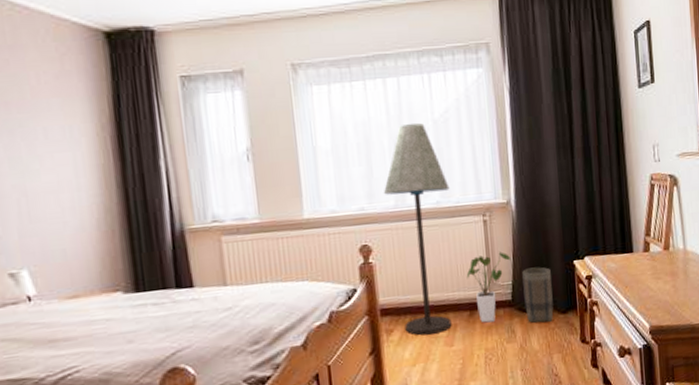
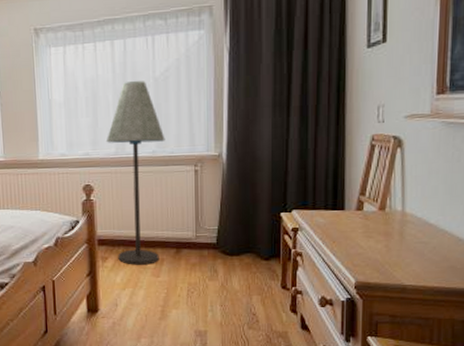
house plant: present [466,252,511,323] -> none [175,199,219,261]
basket: present [522,267,554,323] -> none [228,216,257,266]

